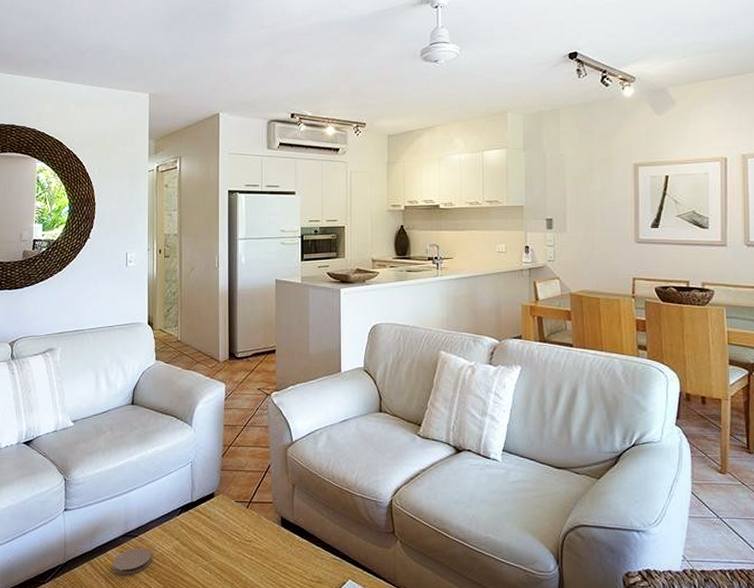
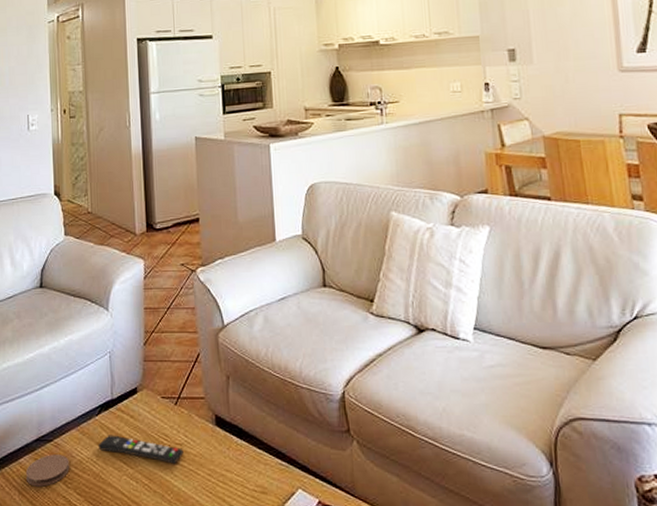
remote control: none [177,532,252,558] -> present [97,435,184,464]

